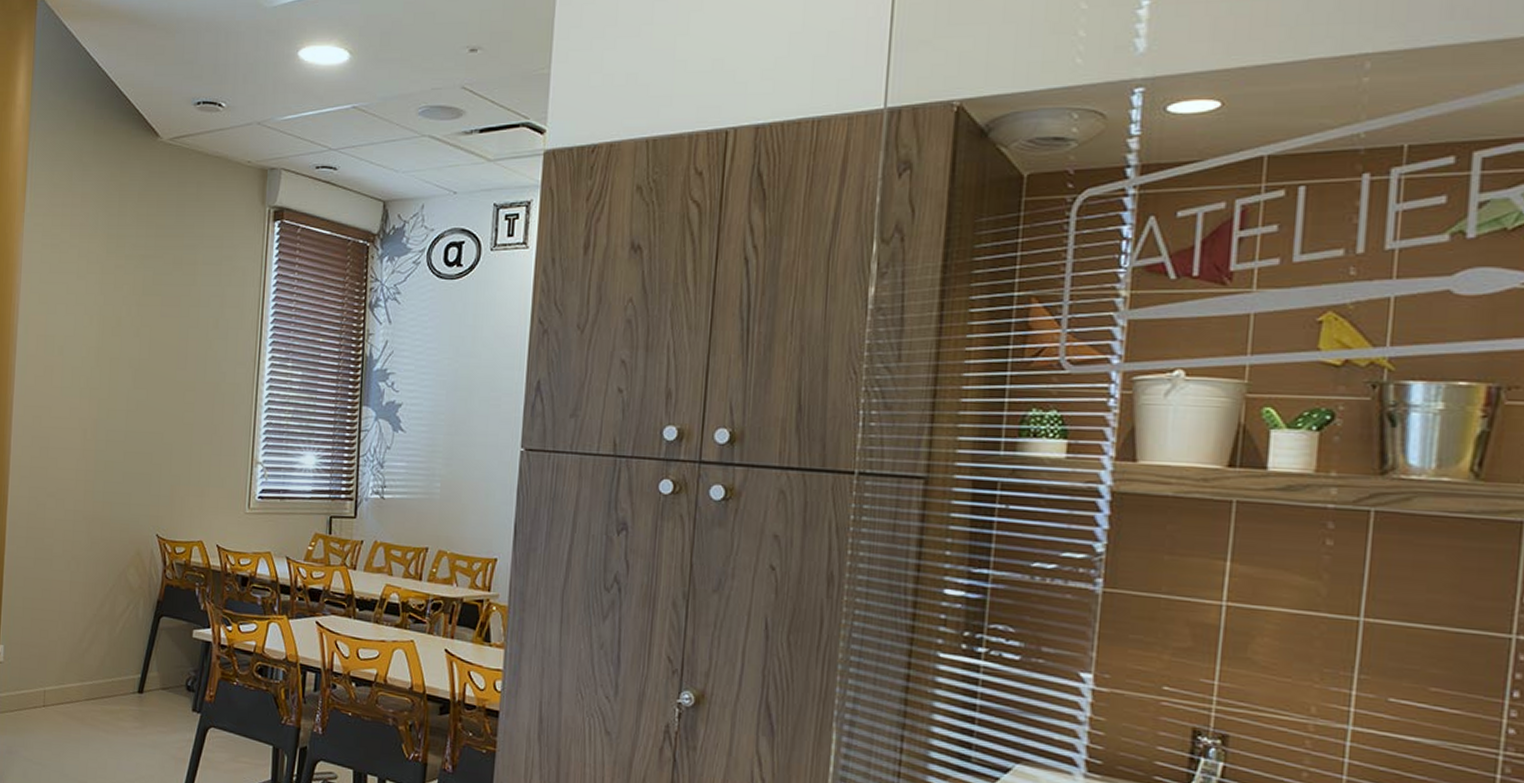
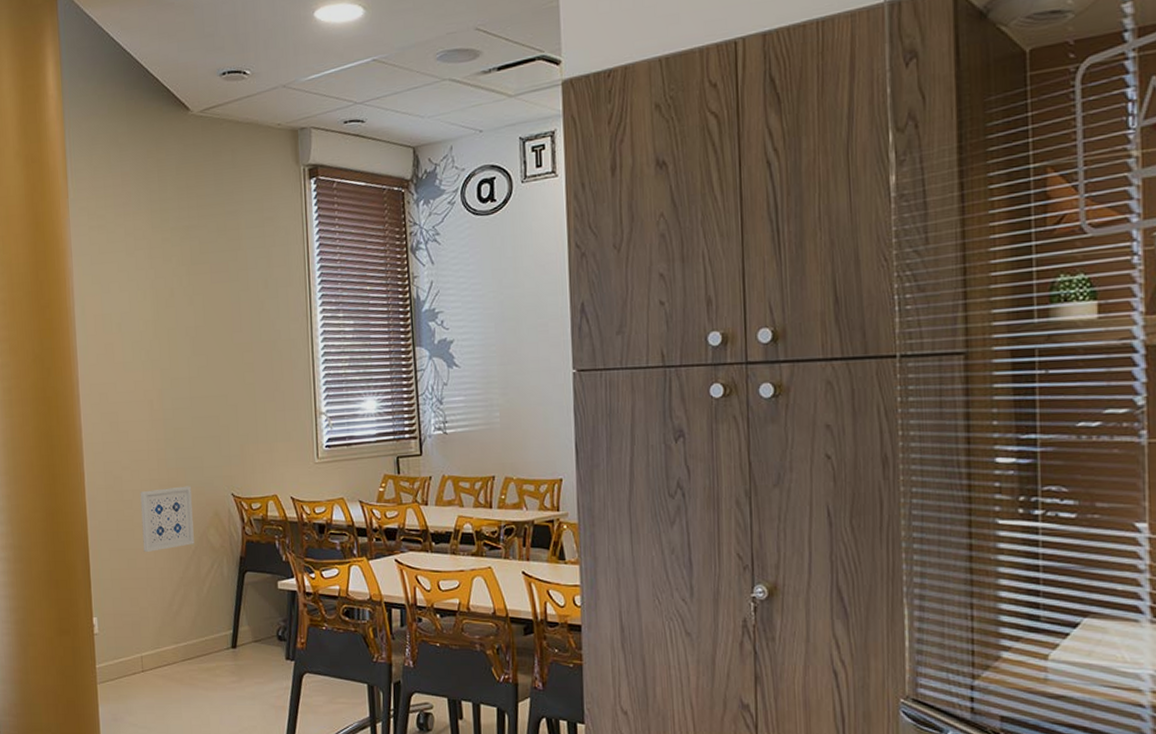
wall art: none [59,521,115,585] -> present [140,486,194,552]

